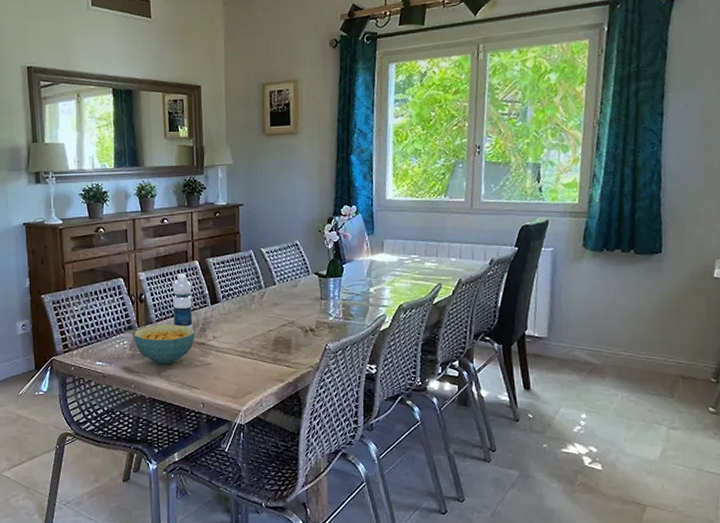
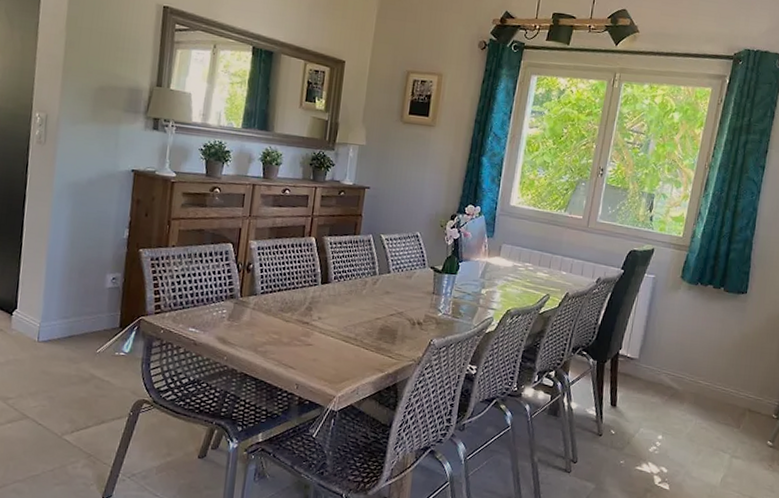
cereal bowl: present [134,324,195,365] -> none [234,297,300,340]
water bottle: present [172,273,193,329] -> none [279,247,304,306]

